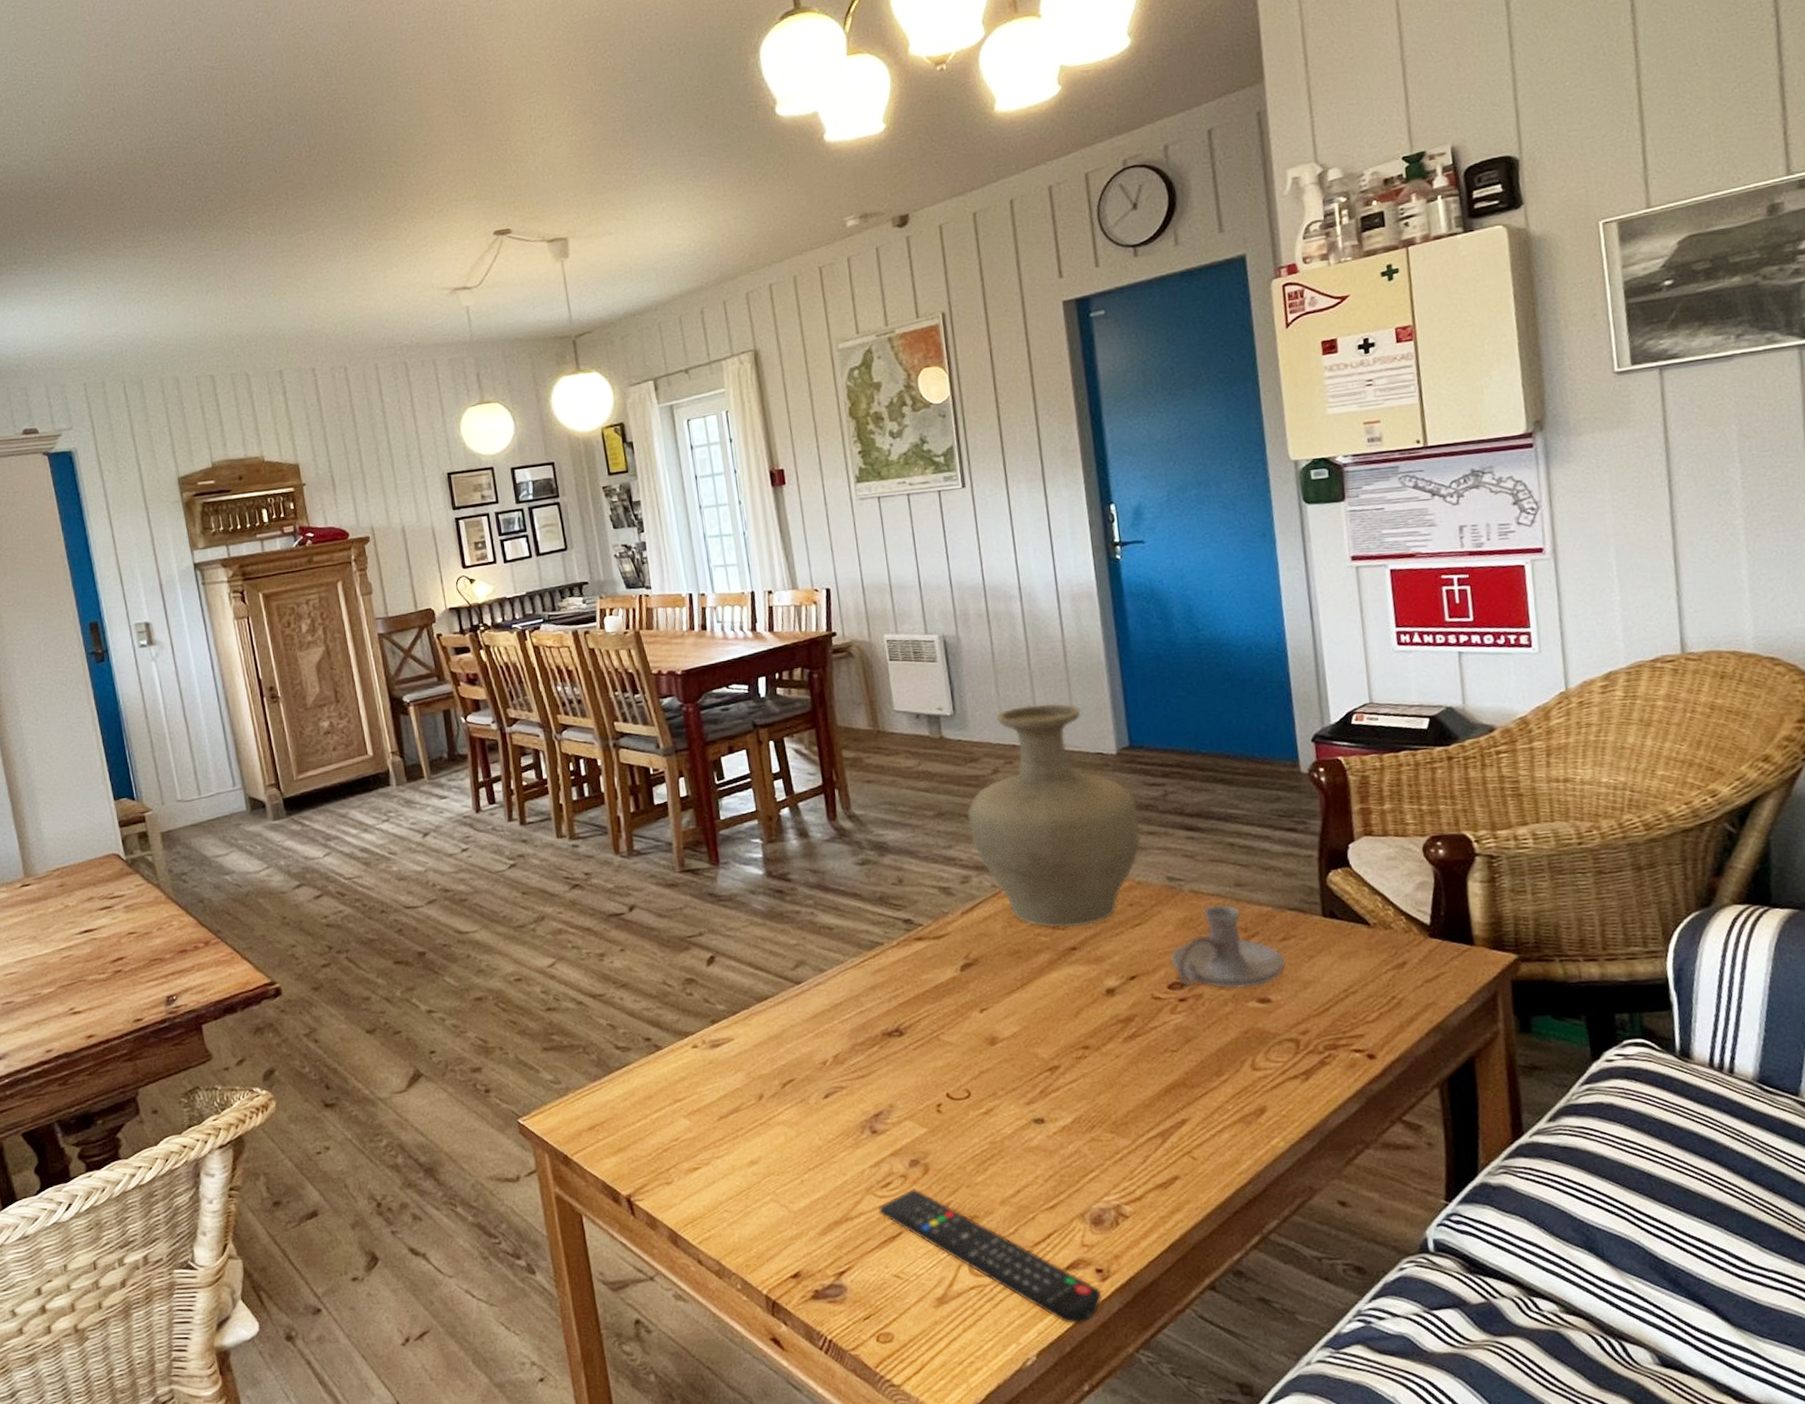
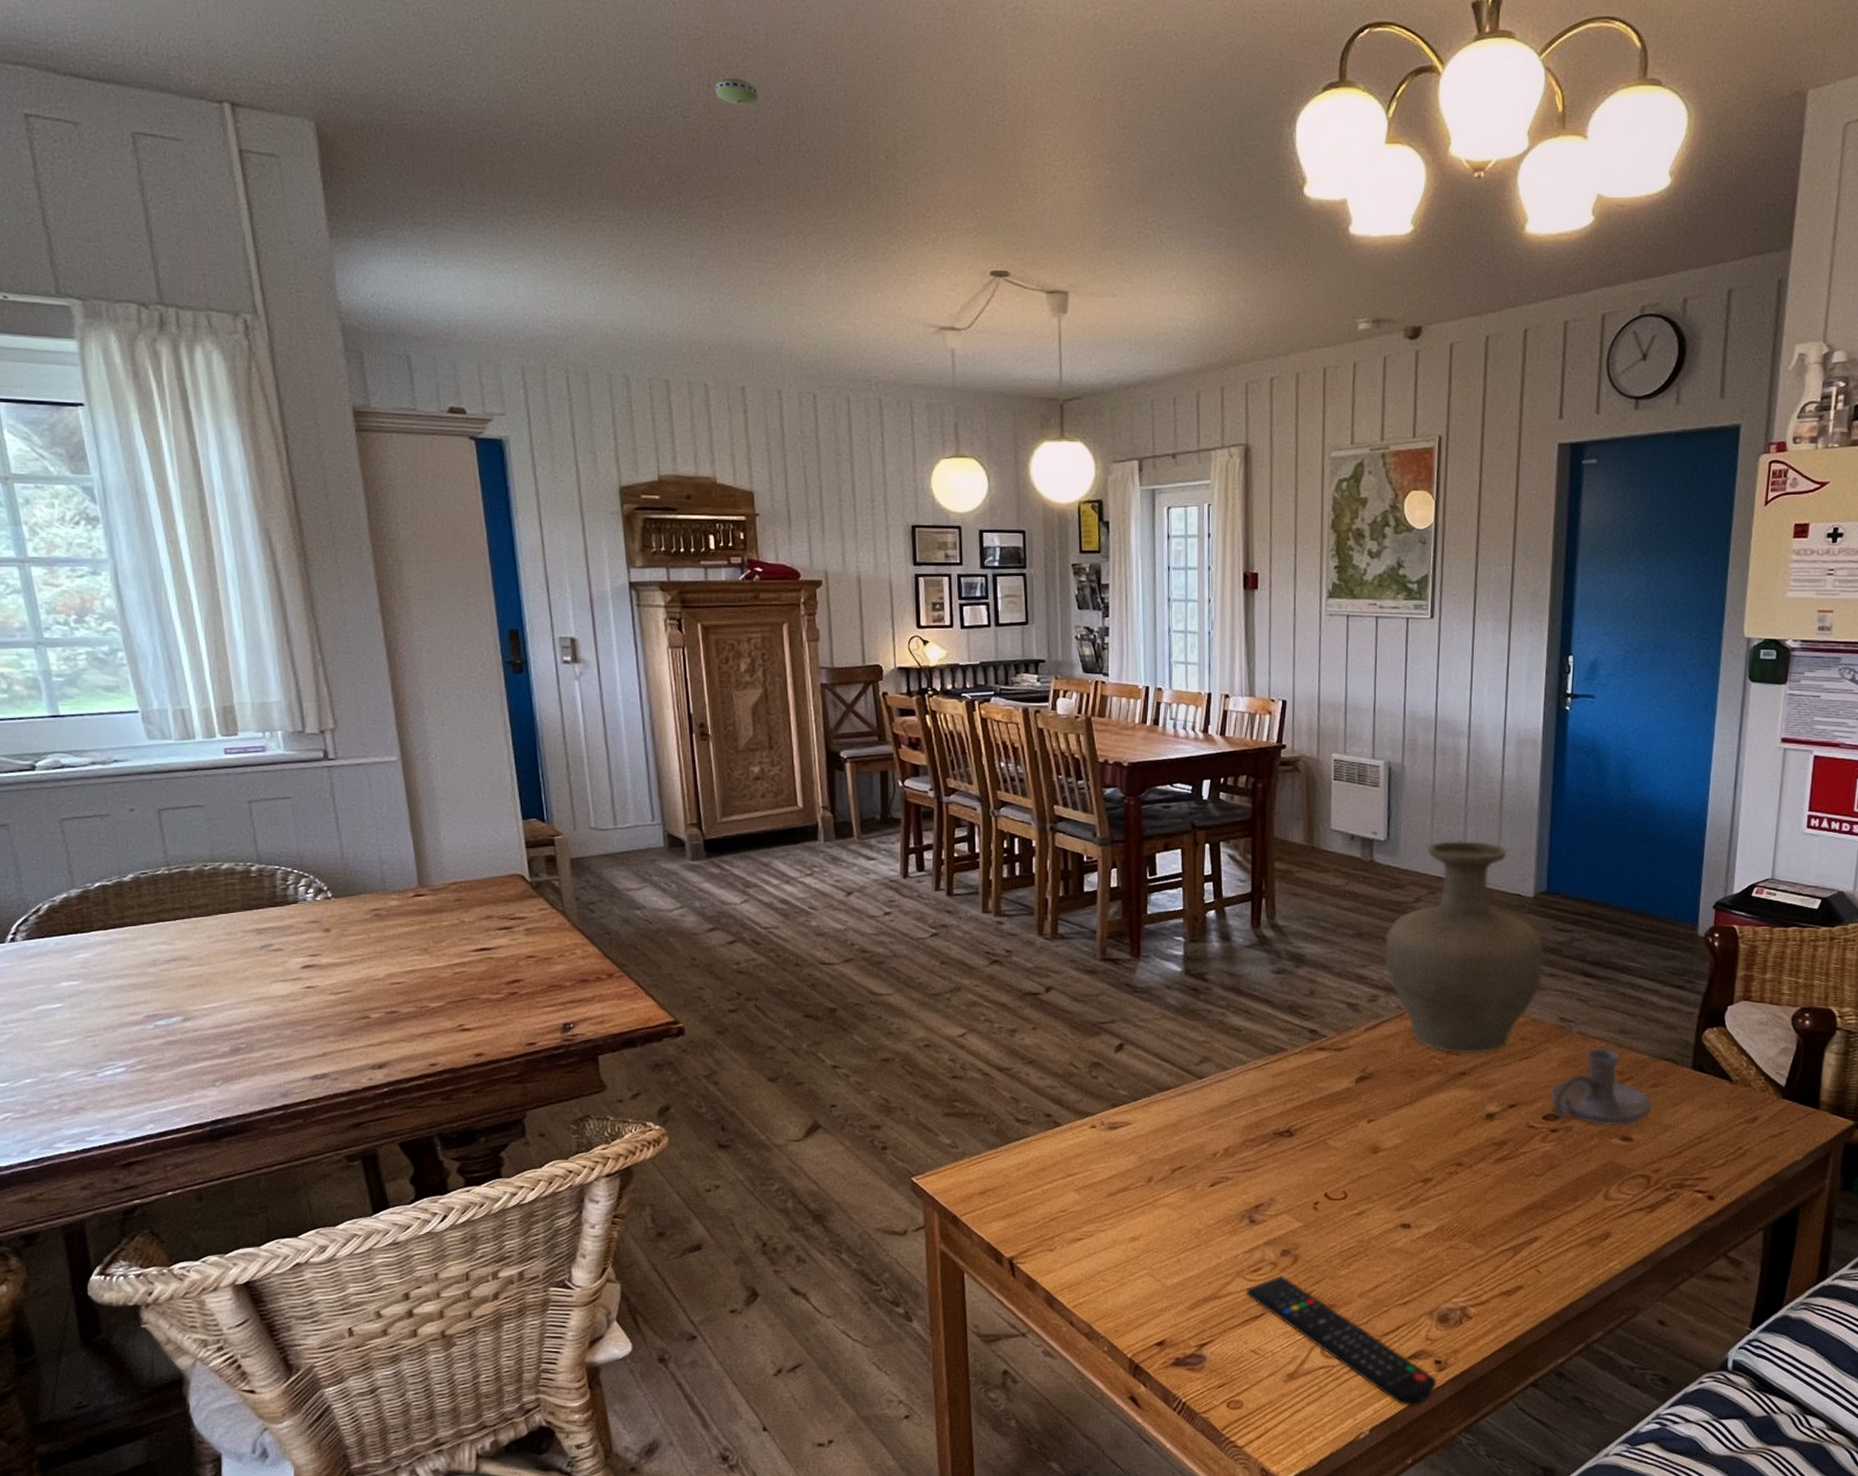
smoke detector: none [232,103,271,127] -> present [715,77,759,106]

